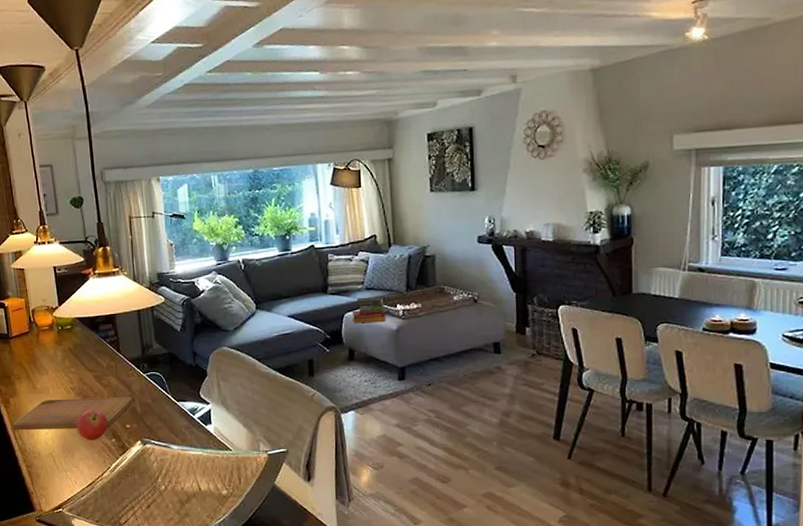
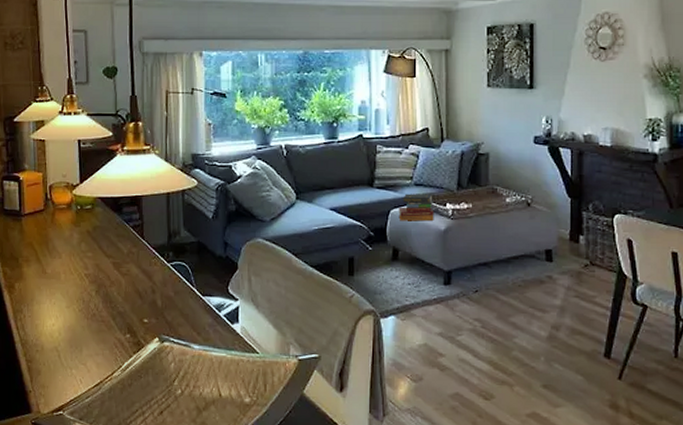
cutting board: present [12,397,133,430] -> none [15,286,153,320]
fruit: present [76,409,109,440] -> none [87,300,124,334]

